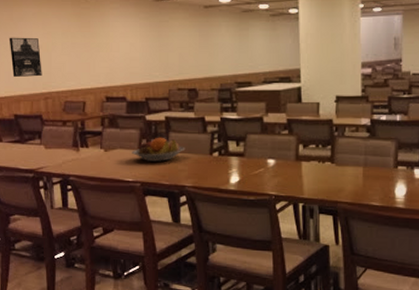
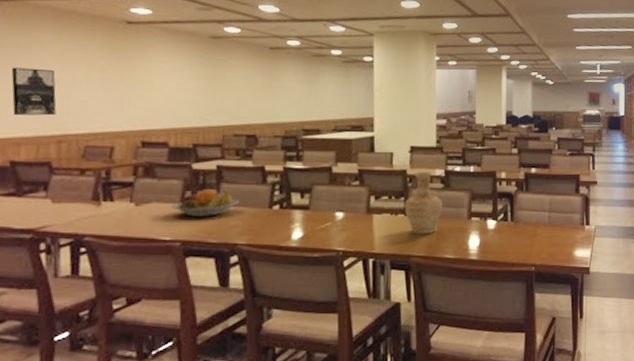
vase: none [331,121,368,182] -> present [404,171,442,234]

